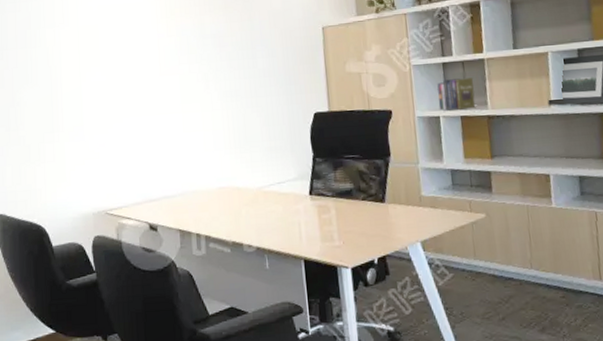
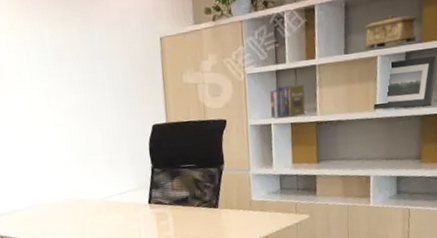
decorative box: none [532,13,589,45] -> present [364,15,417,50]

